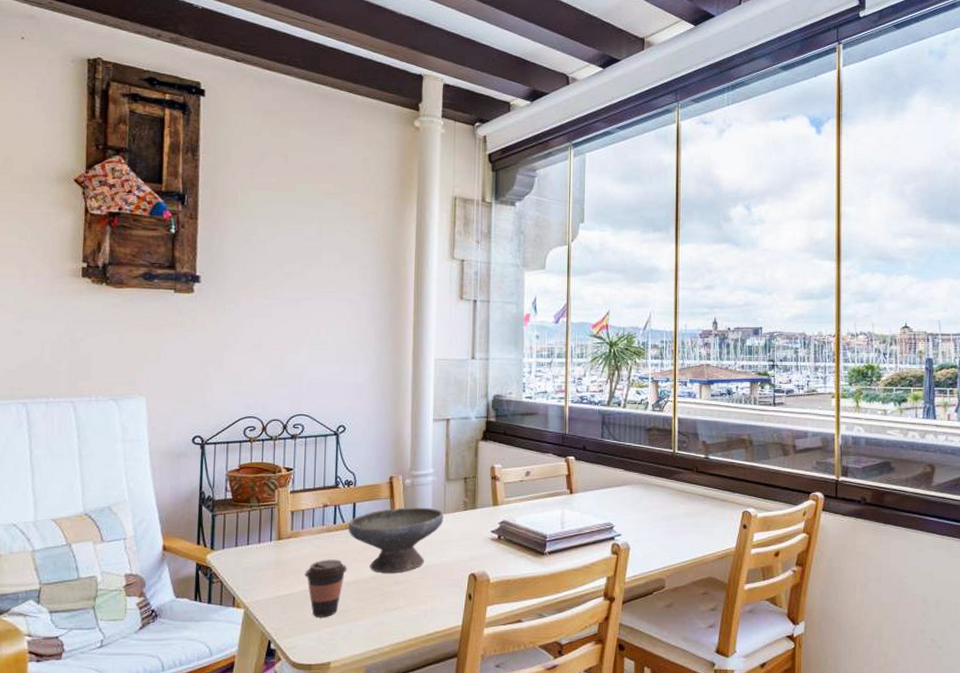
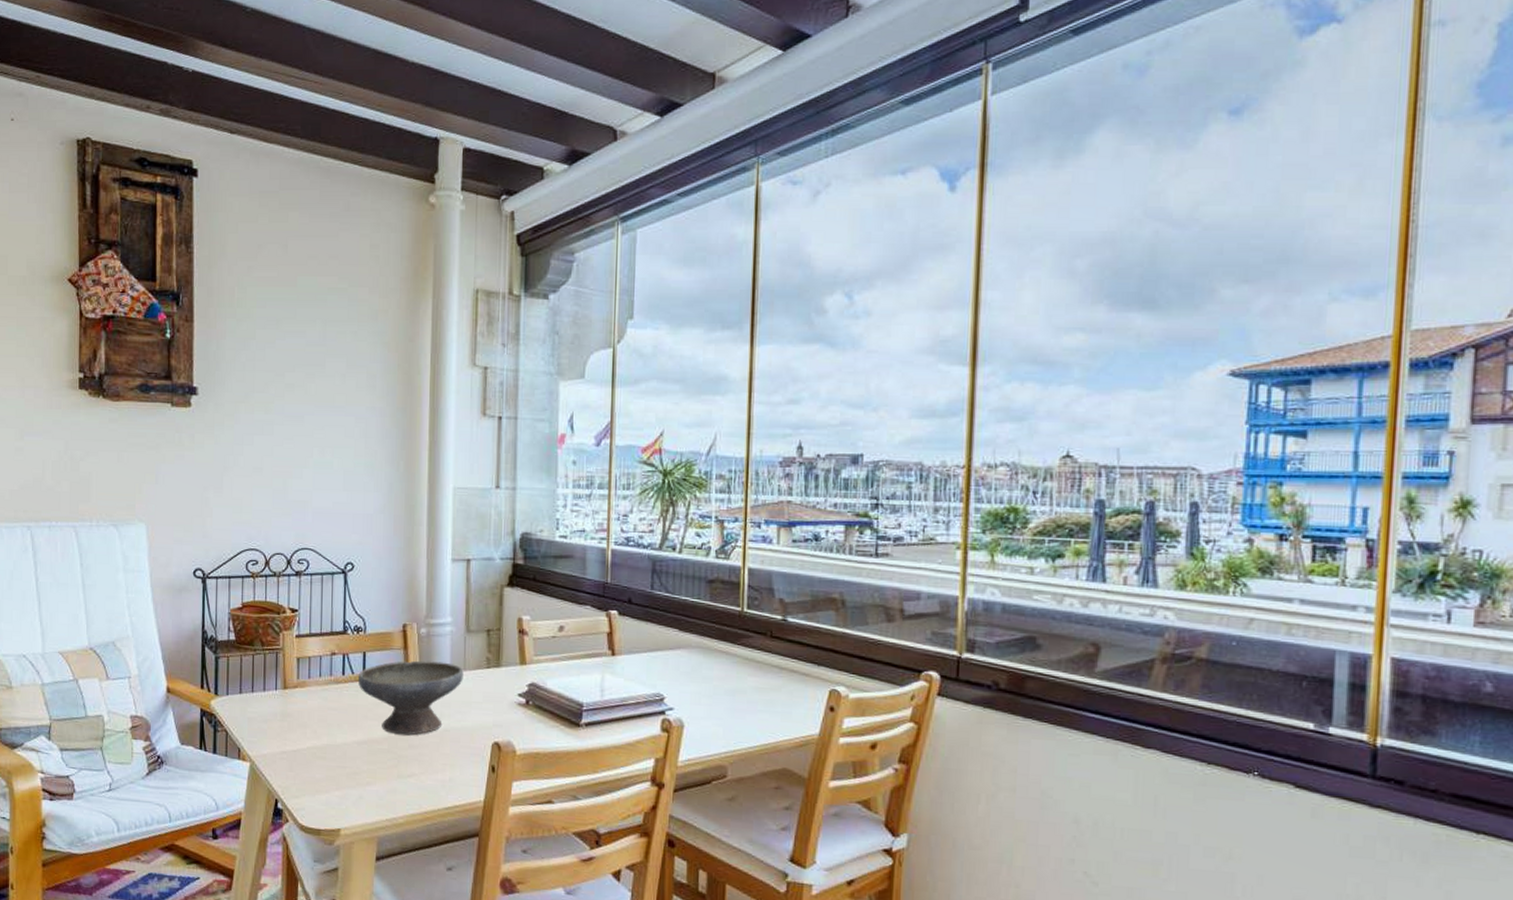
coffee cup: present [304,559,347,617] -> none [312,714,357,779]

